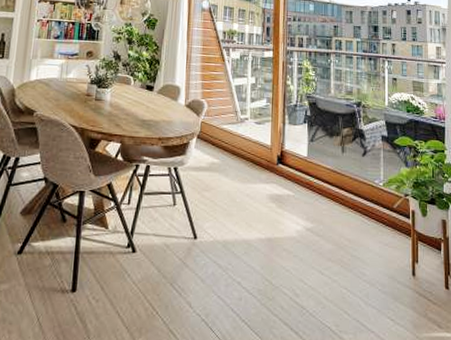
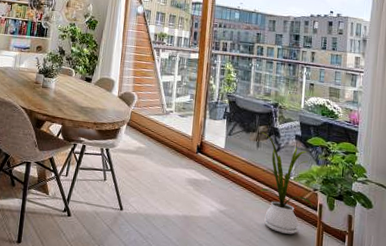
house plant: none [345,135,404,248] -> present [259,132,312,235]

